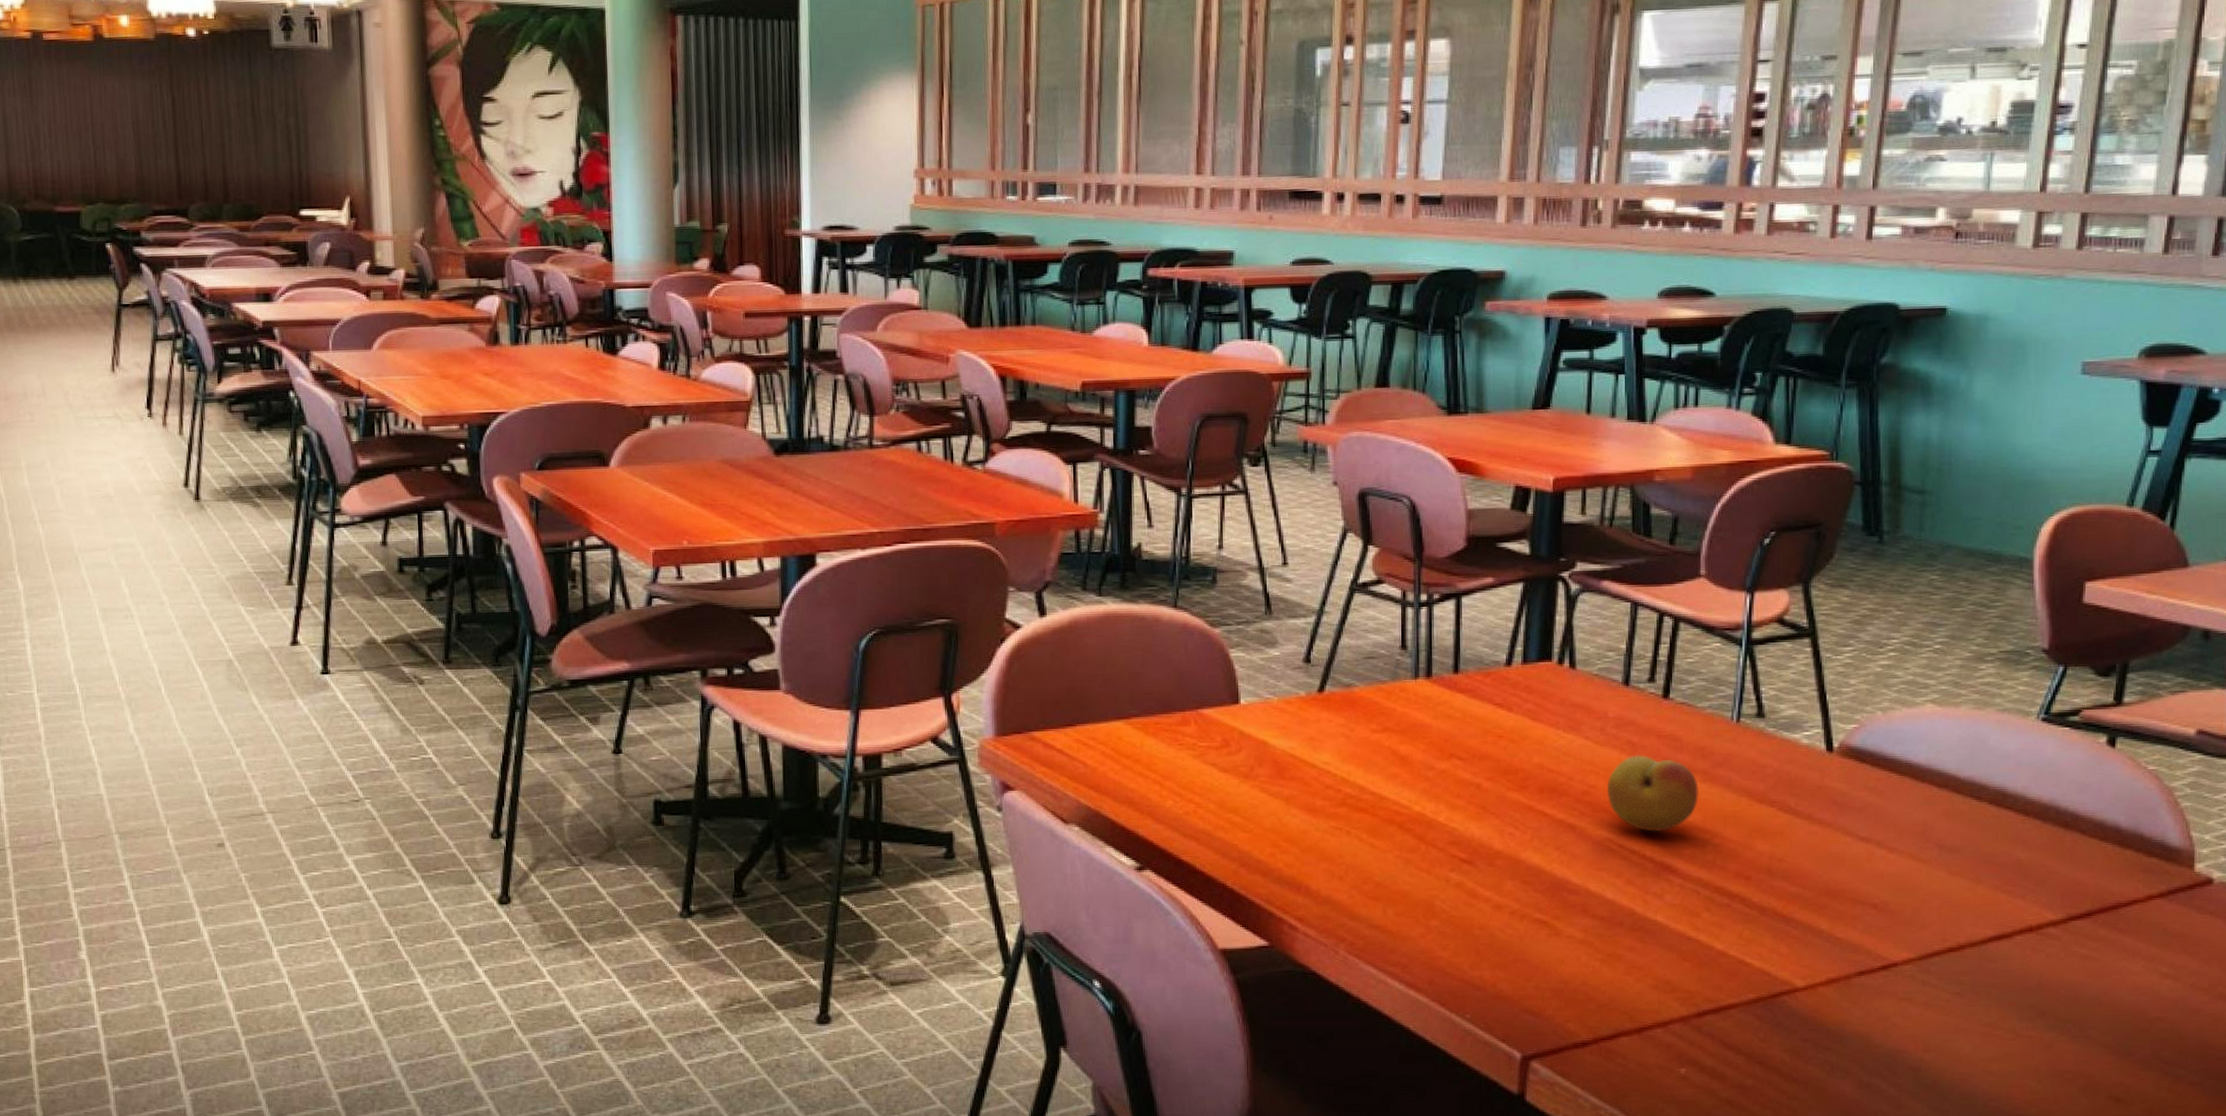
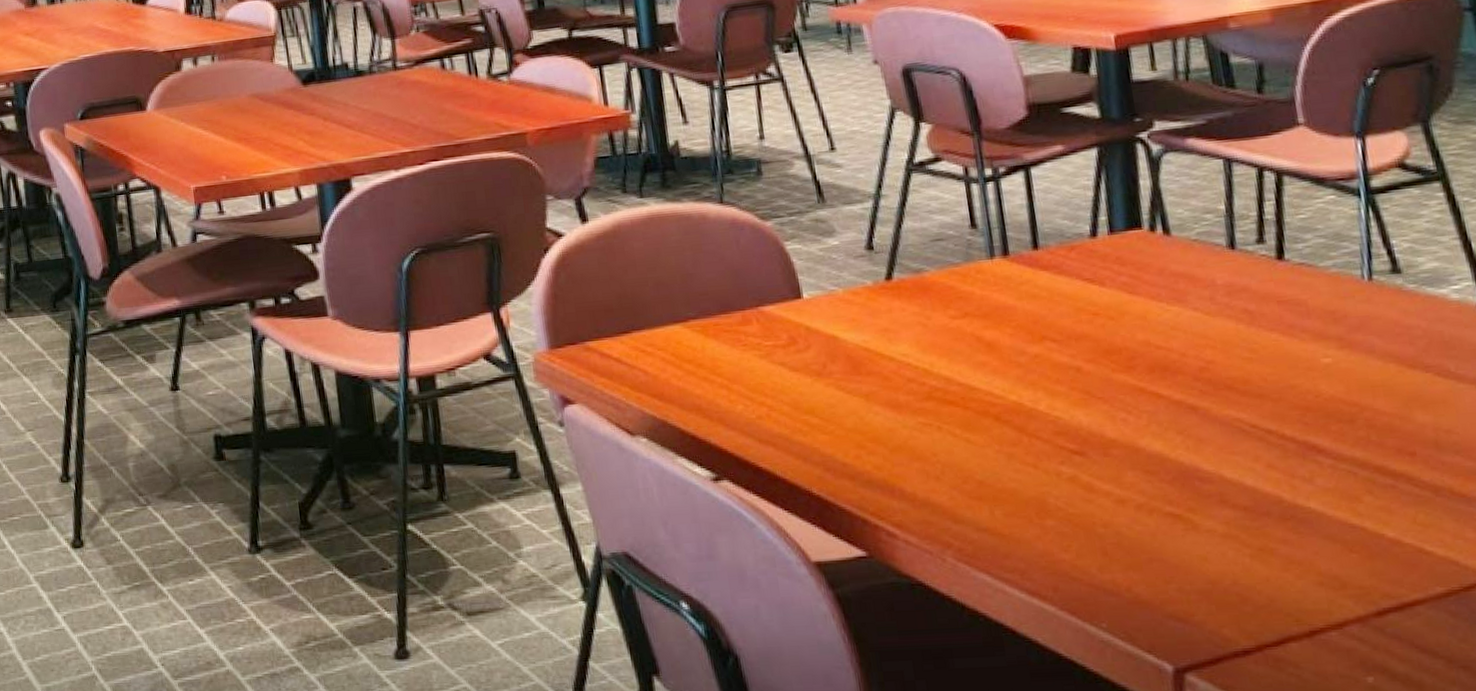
fruit: present [1606,755,1698,832] -> none [1227,324,1337,408]

